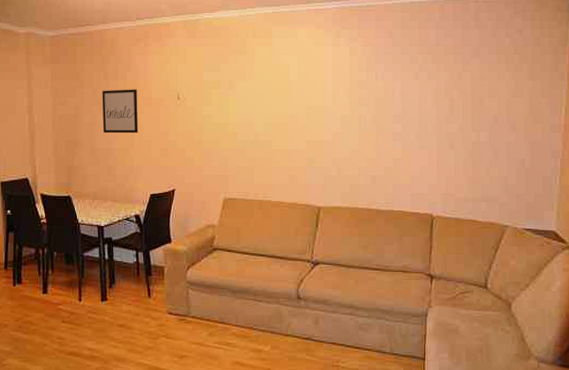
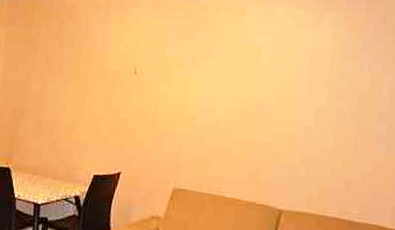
wall art: present [102,89,139,134] -> none [52,58,93,108]

